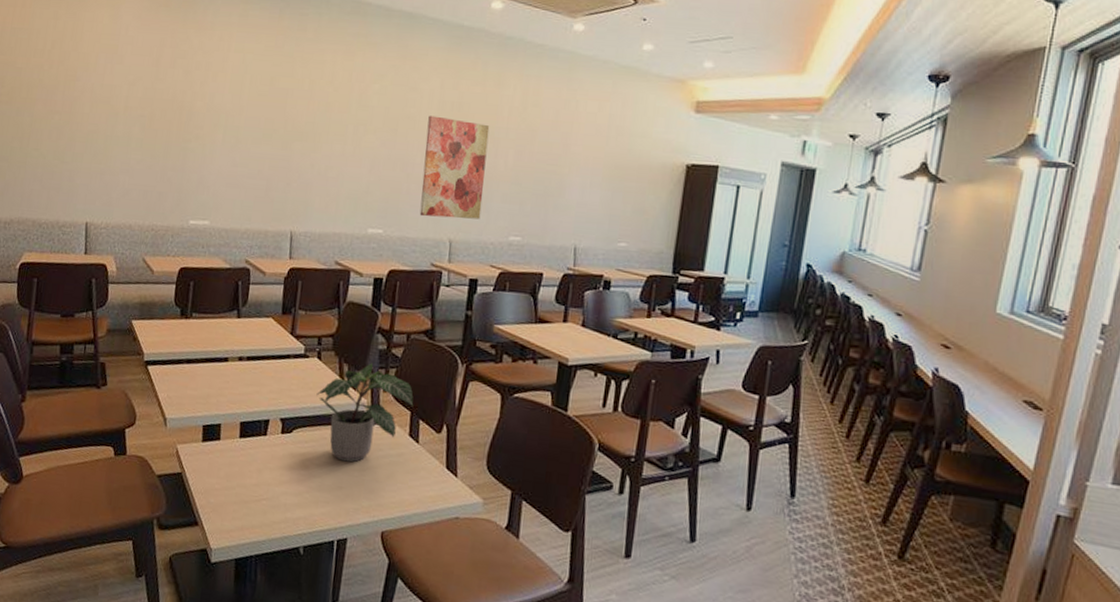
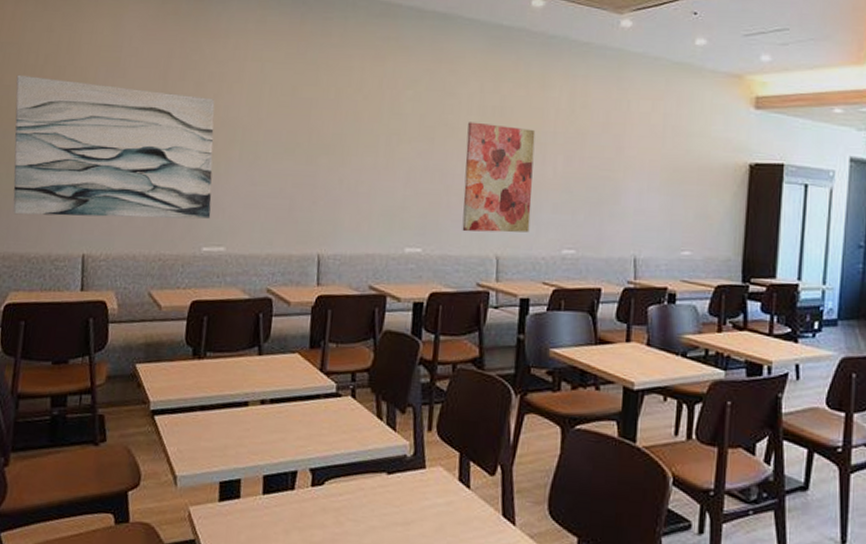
wall art: none [26,58,202,196] -> present [13,74,215,220]
potted plant: present [316,363,414,462] -> none [351,399,463,516]

